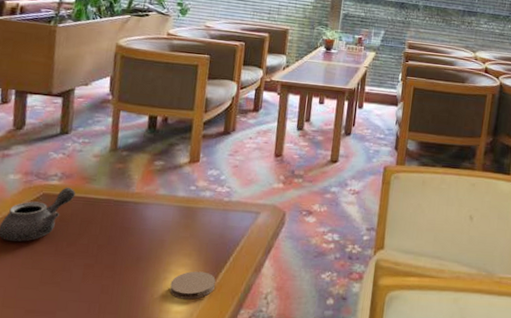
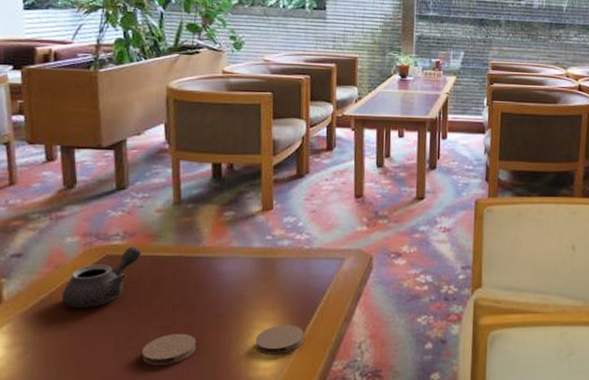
coaster: none [64,272,116,302] -> present [141,333,197,366]

